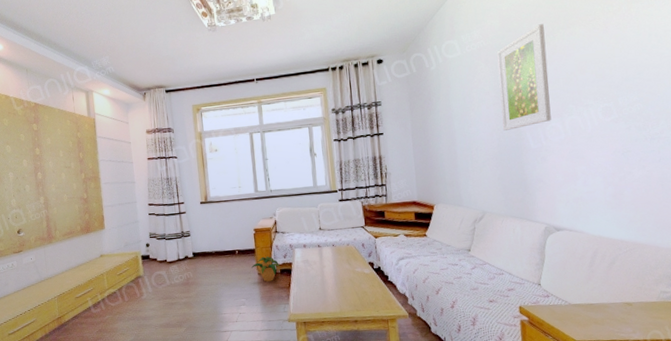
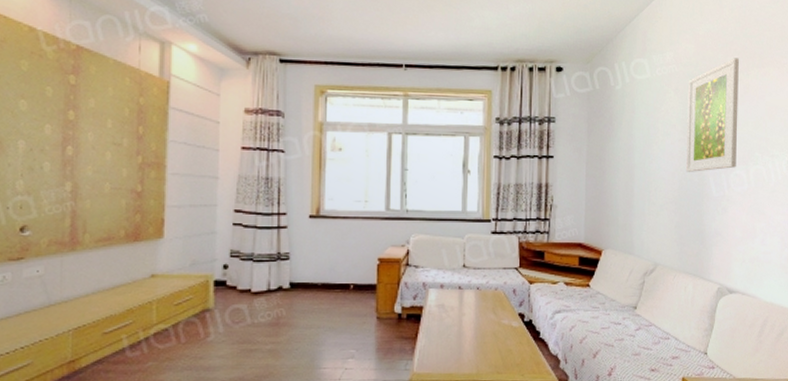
potted plant: present [251,256,281,282] -> none [369,295,408,329]

